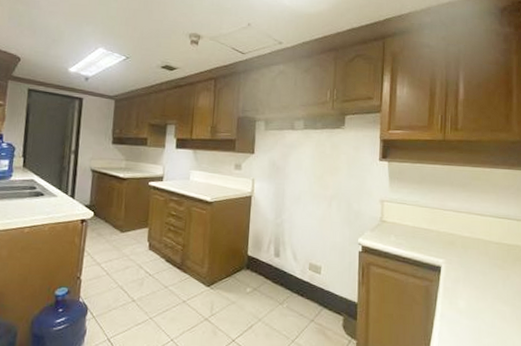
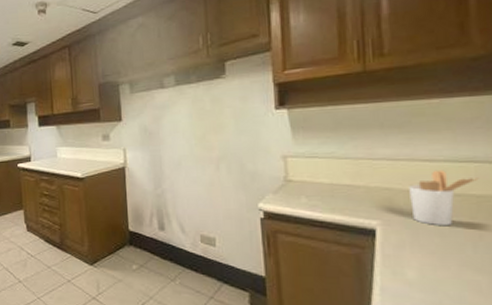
utensil holder: none [466,222,510,267] -> present [409,169,479,227]

